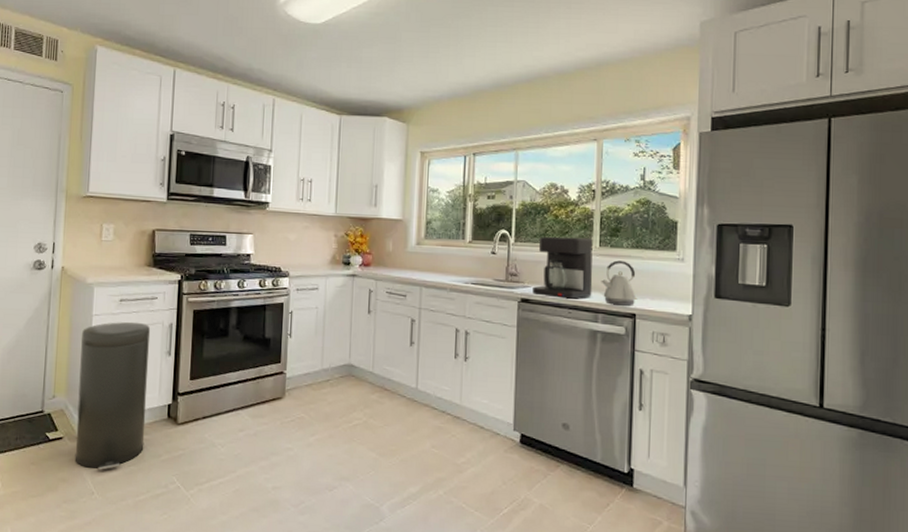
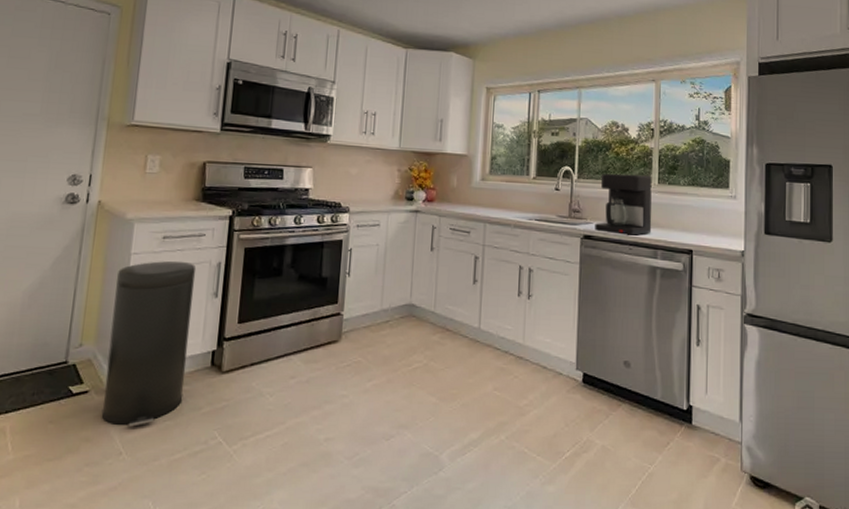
kettle: present [601,260,638,307] -> none [660,197,694,243]

